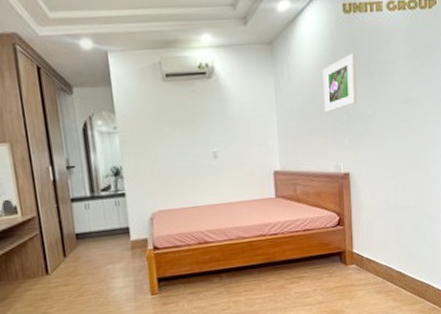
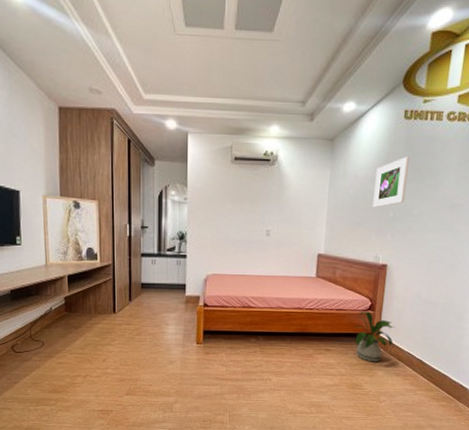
house plant: none [325,227,369,283] -> present [354,311,395,362]

